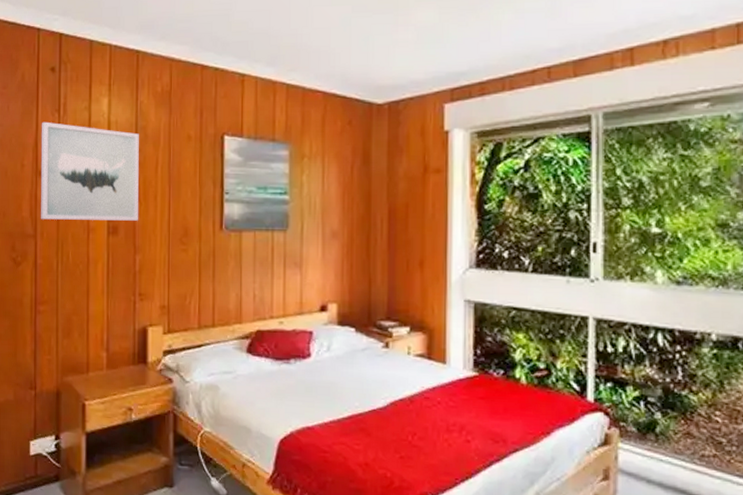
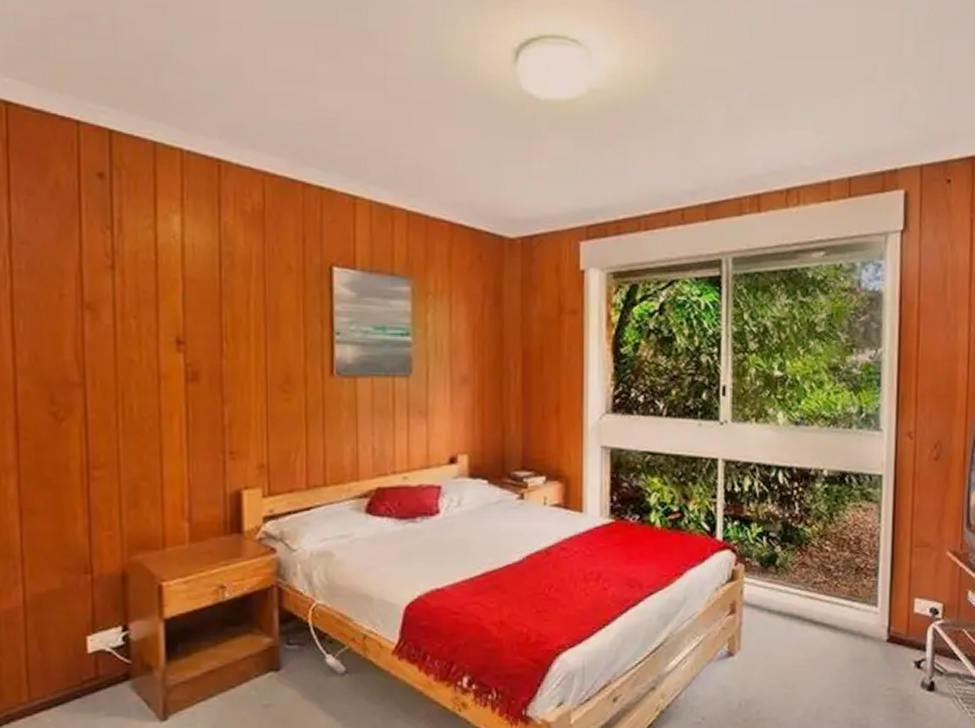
wall art: present [40,121,139,221] -> none [86,241,226,365]

